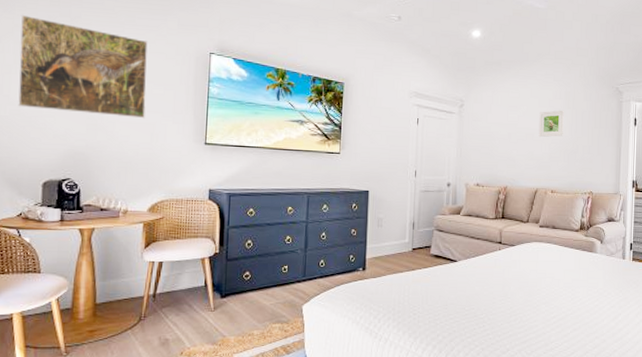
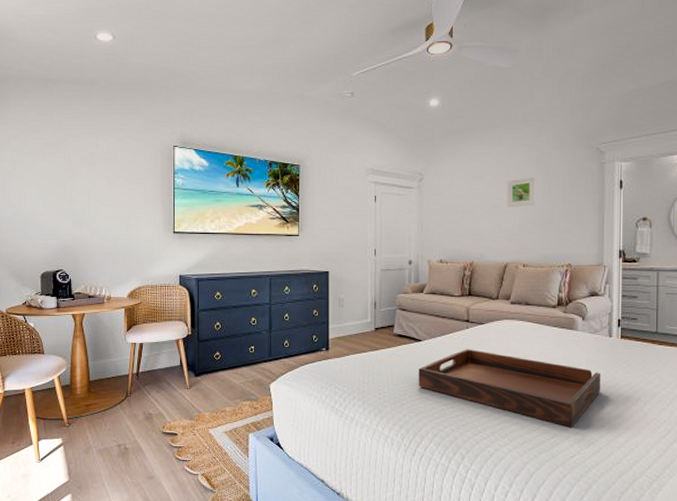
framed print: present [18,15,148,119] -> none [15,126,120,212]
serving tray: none [452,270,616,344] -> present [418,349,601,428]

